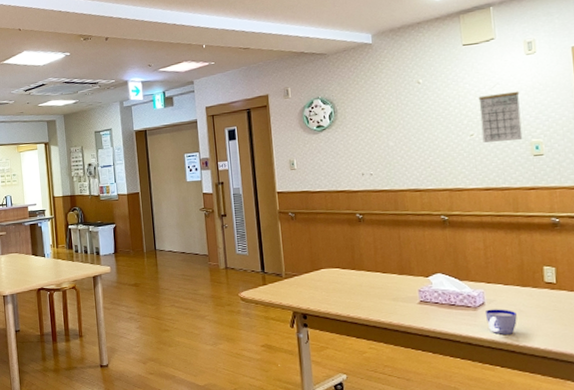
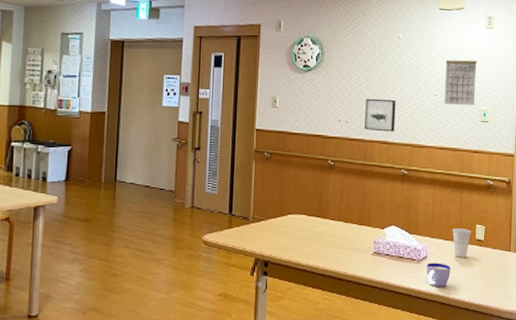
wall art: none [389,146,427,180] -> present [365,98,396,132]
cup: none [512,271,539,303] -> present [452,229,472,258]

